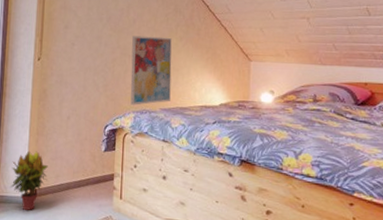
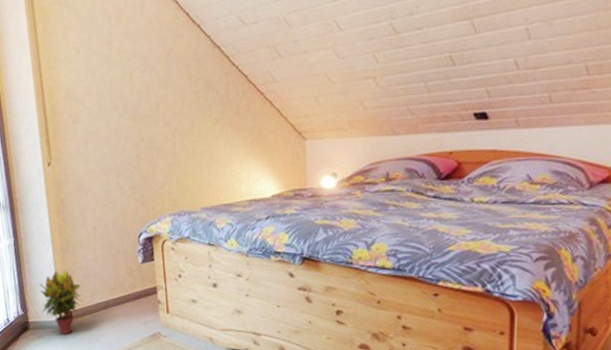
wall art: present [130,36,172,105] -> none [157,121,212,207]

